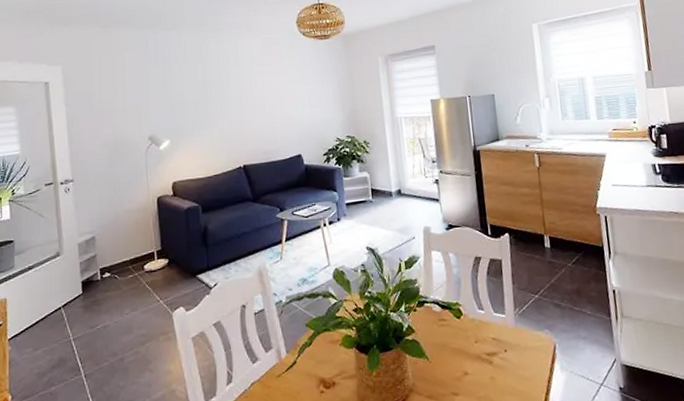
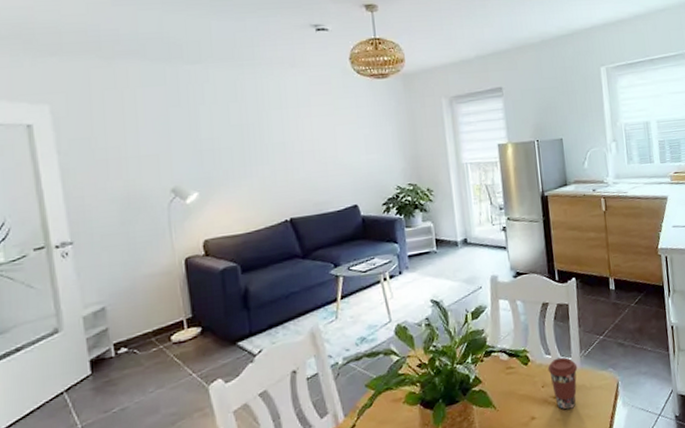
coffee cup: none [480,313,512,369] -> present [547,357,578,410]

